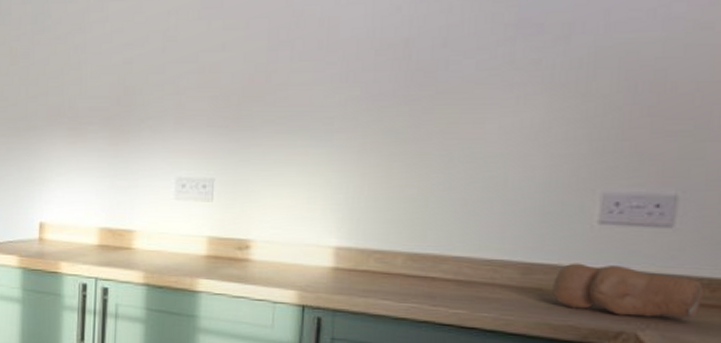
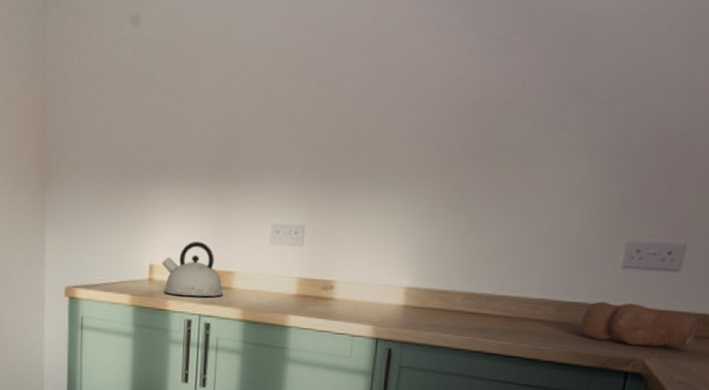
kettle: none [53,196,123,258] -> present [162,241,224,297]

